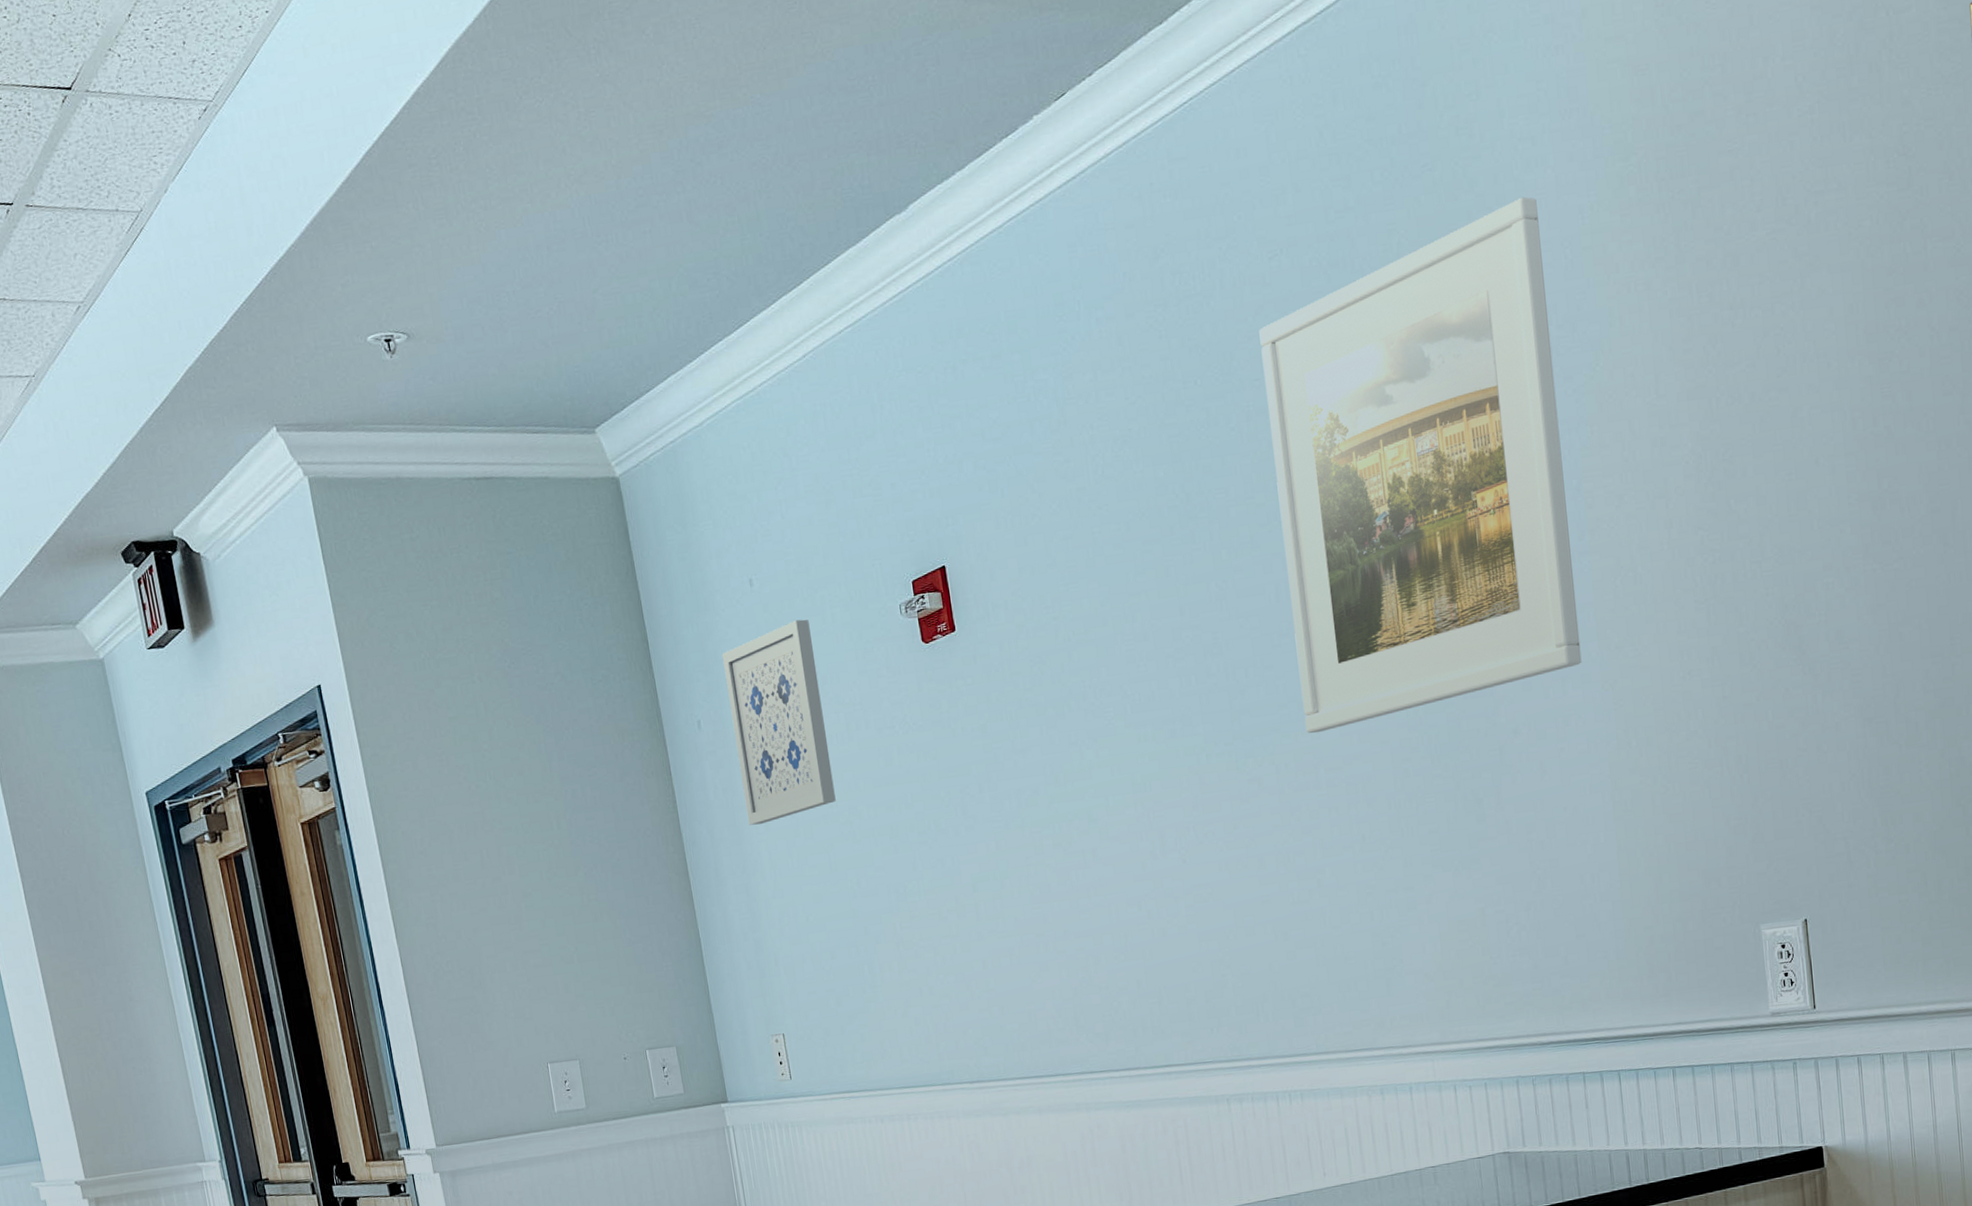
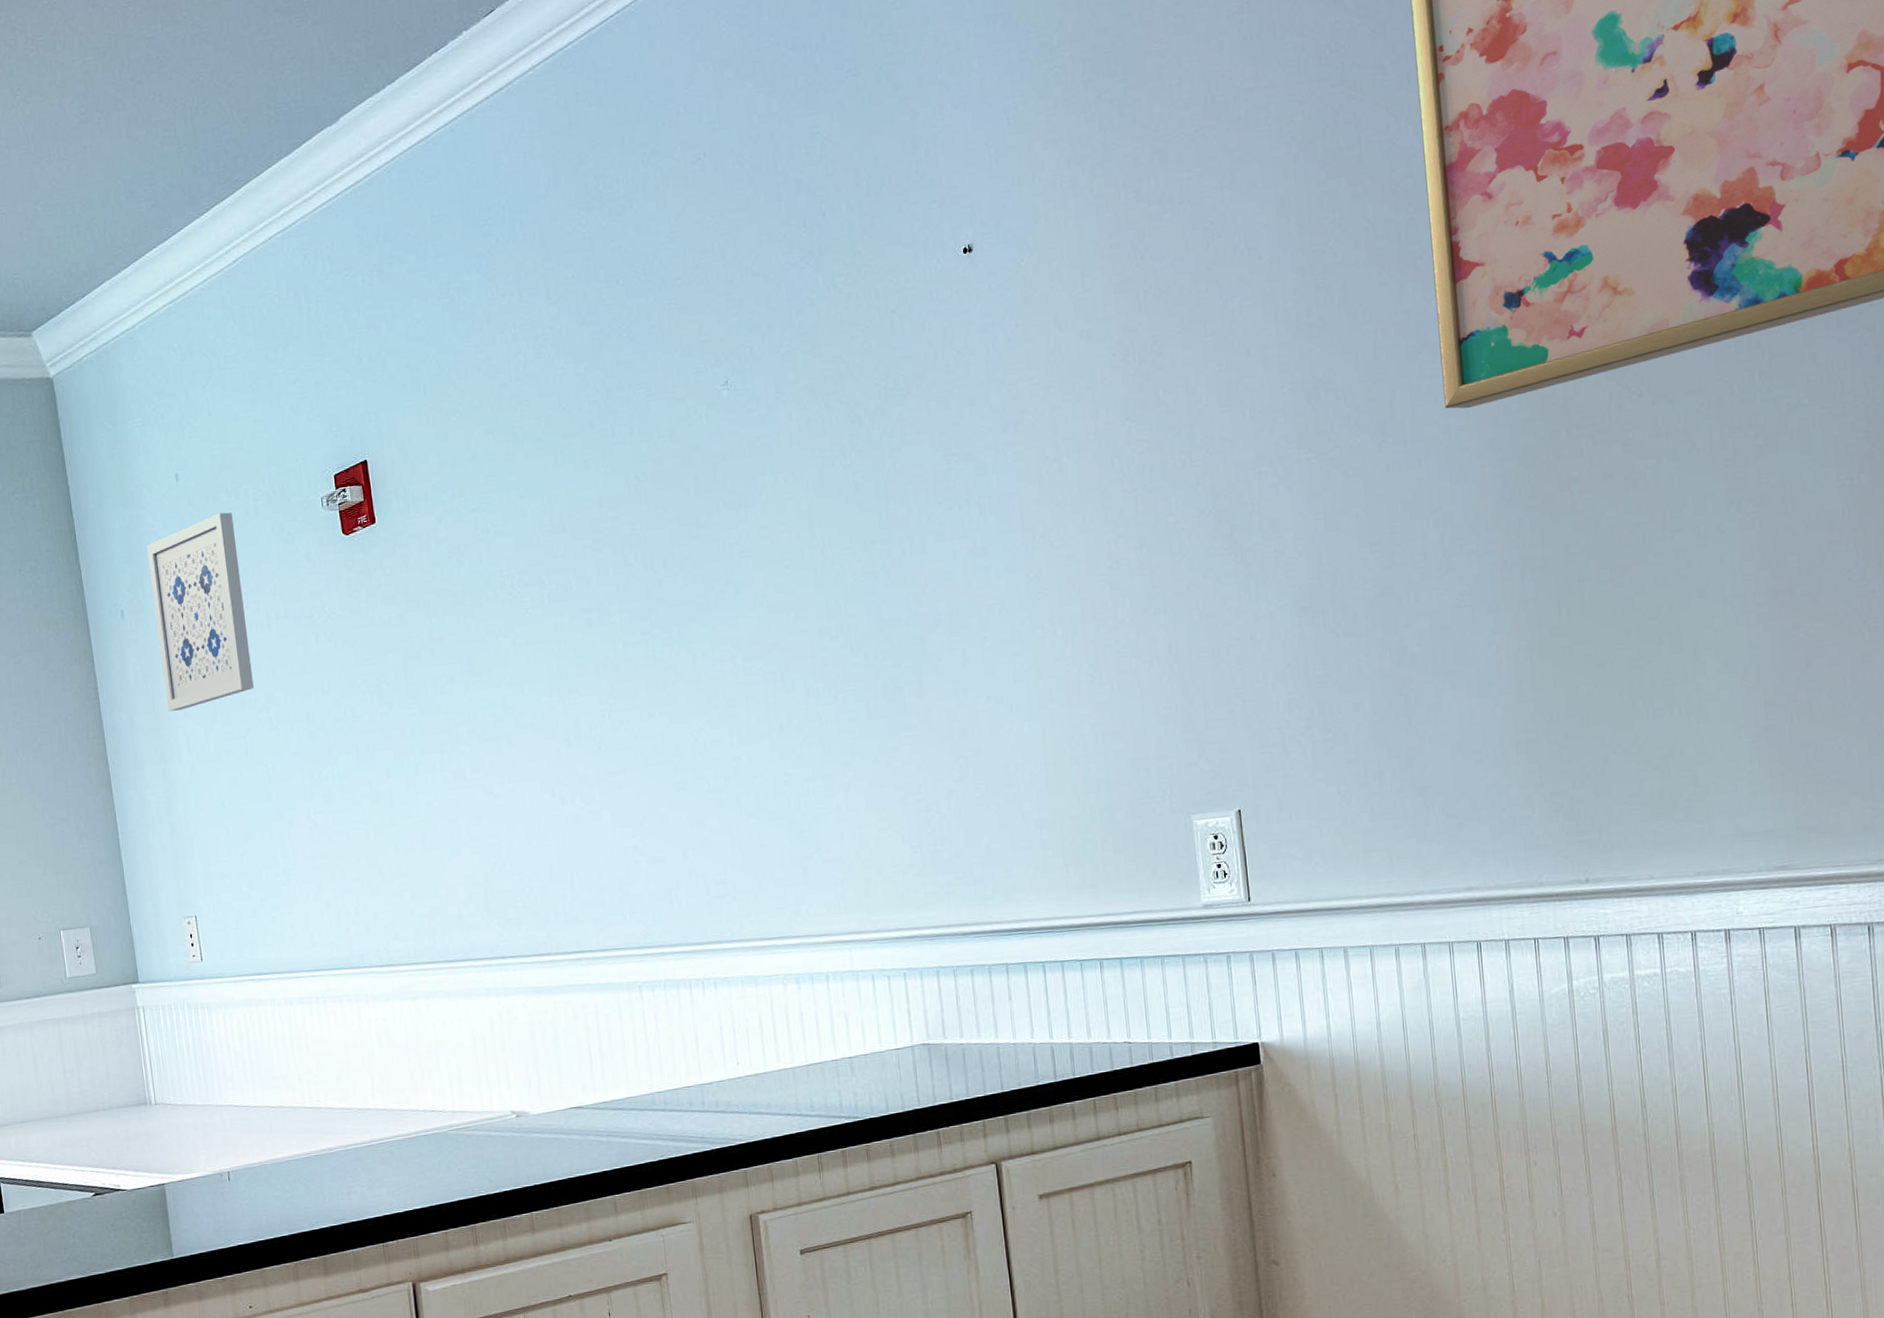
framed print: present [1259,196,1582,734] -> none [681,99,1006,623]

